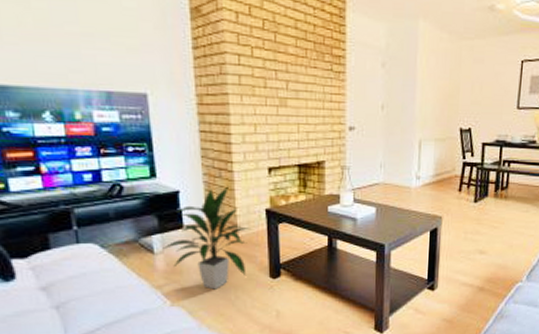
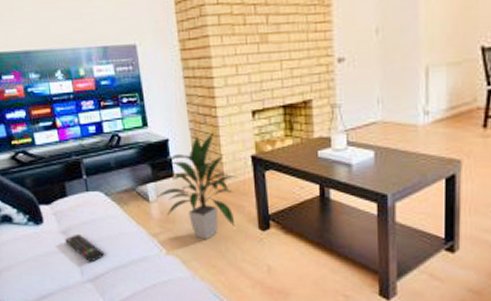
remote control: none [45,289,96,318] -> present [65,233,105,261]

